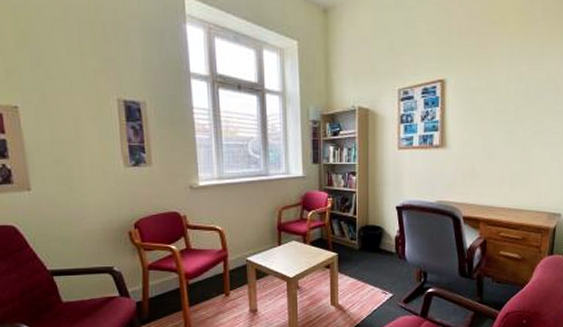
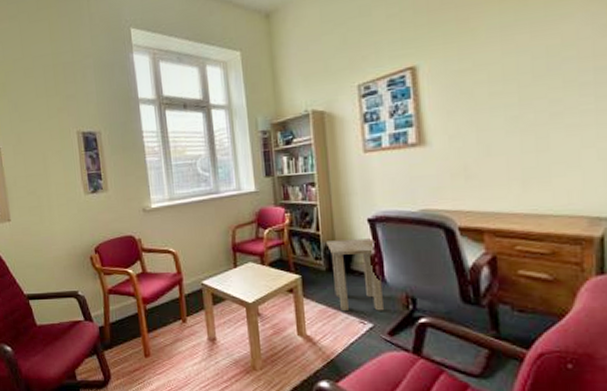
side table: none [361,223,403,283] -> present [327,238,383,311]

